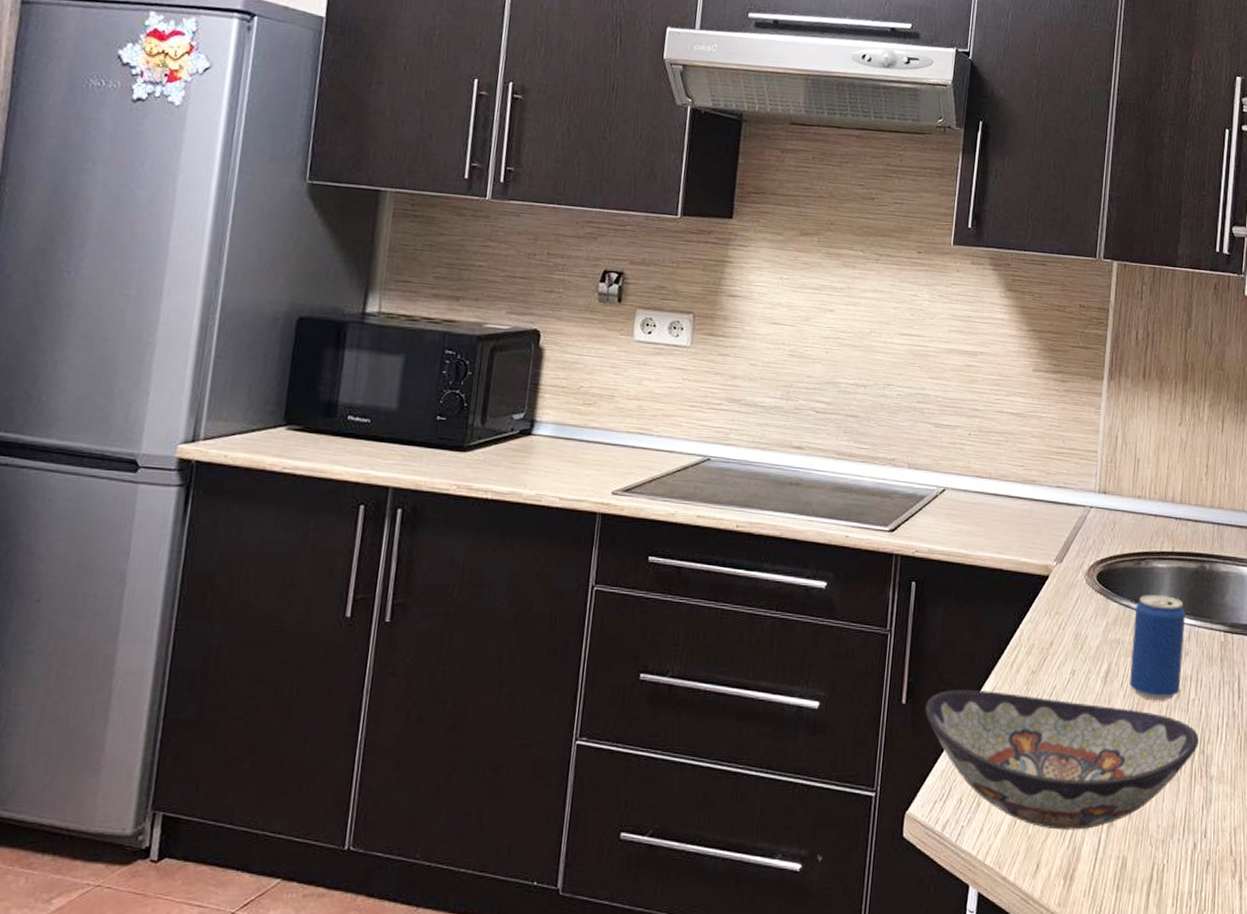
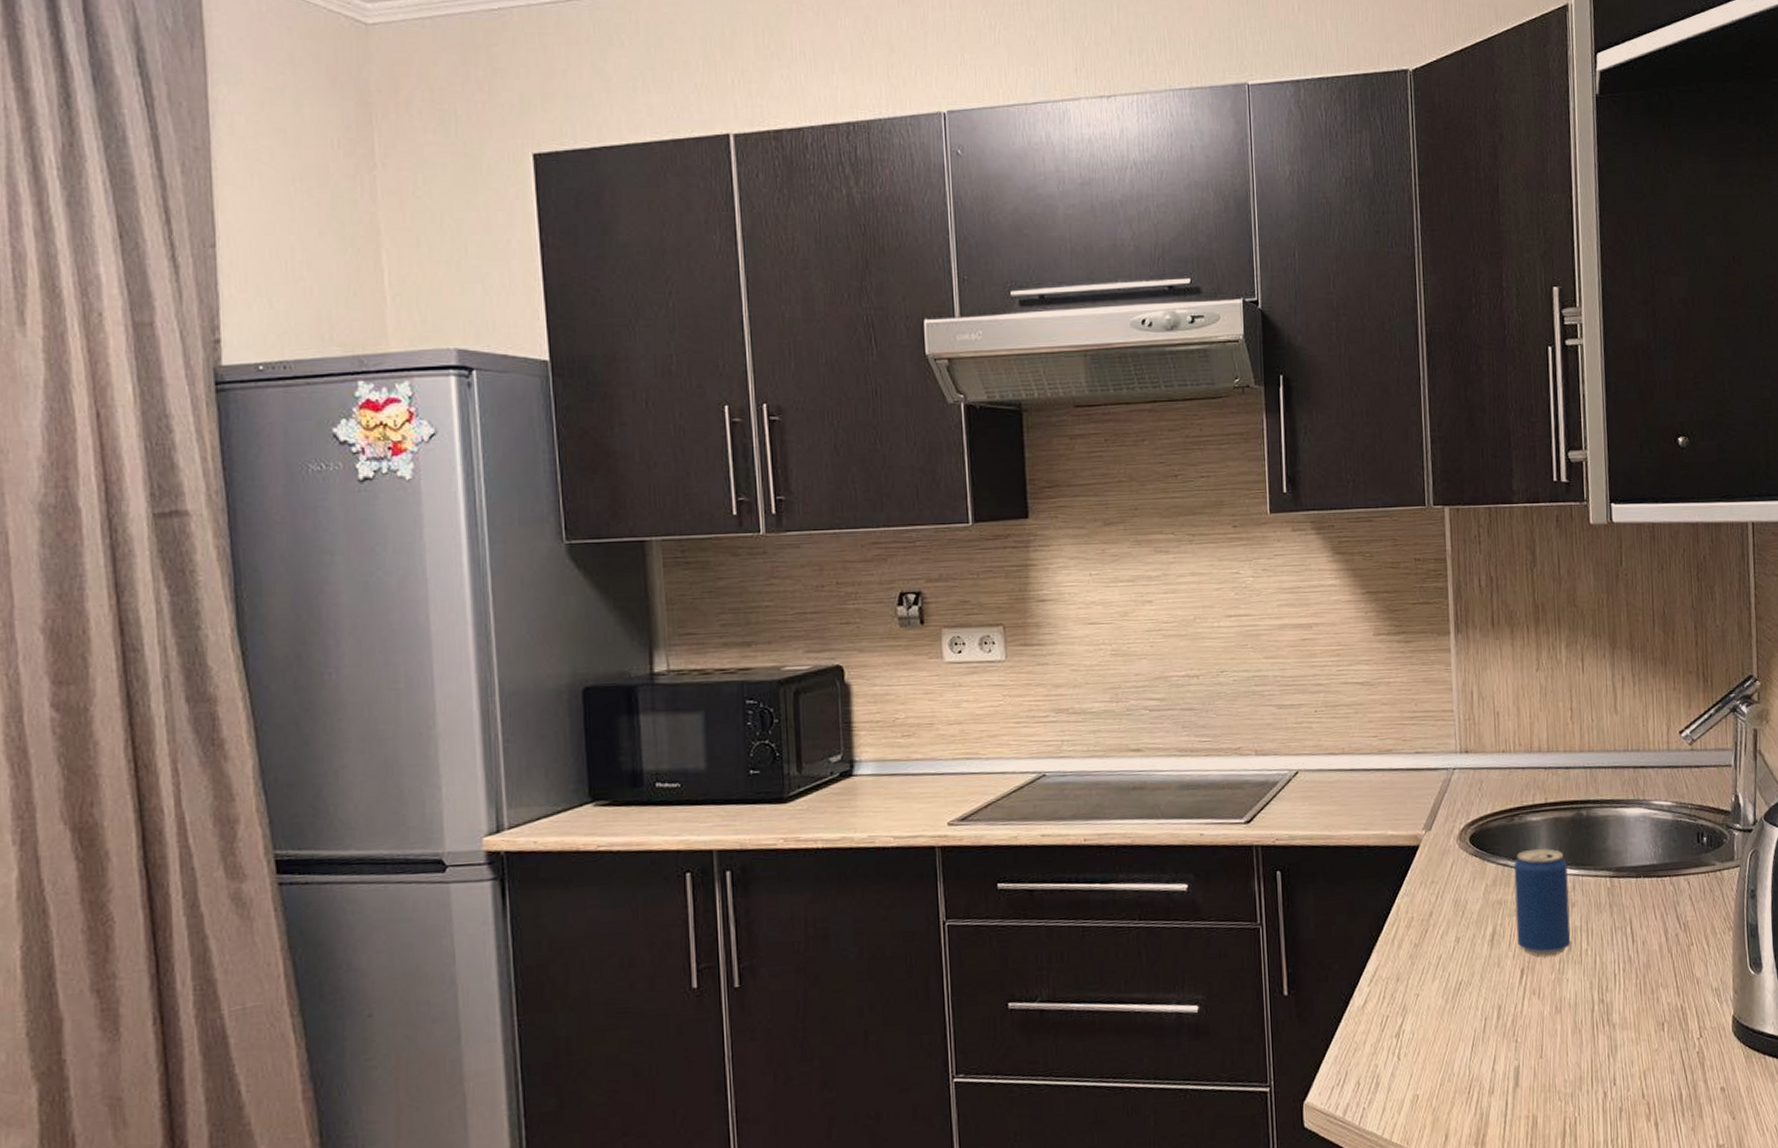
decorative bowl: present [925,689,1199,830] -> none [1309,968,1597,1099]

